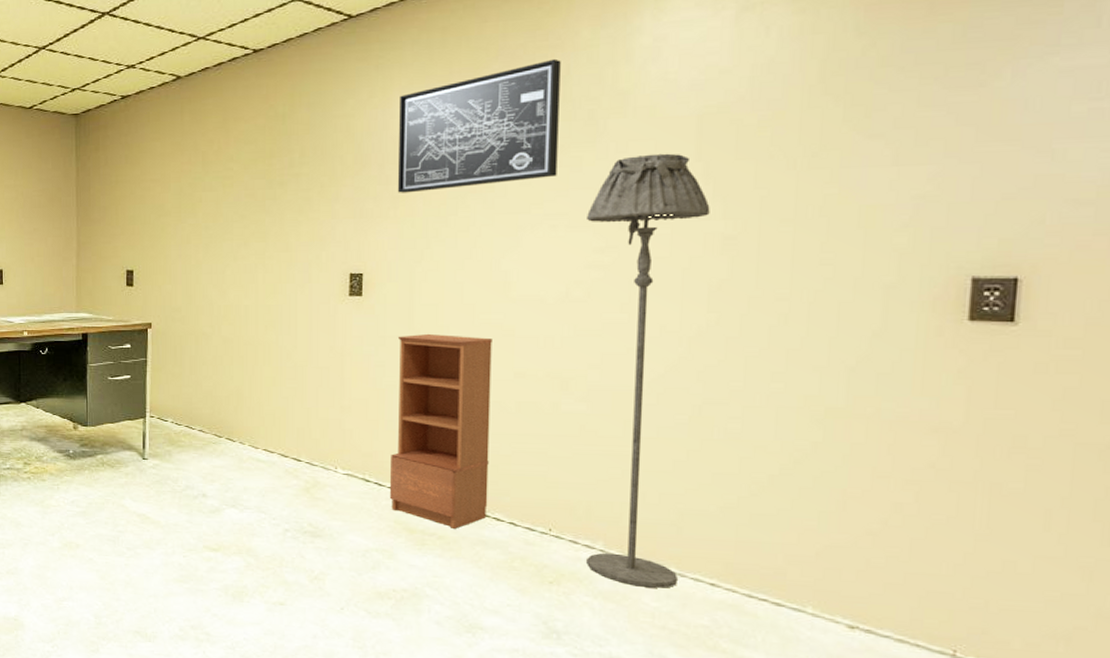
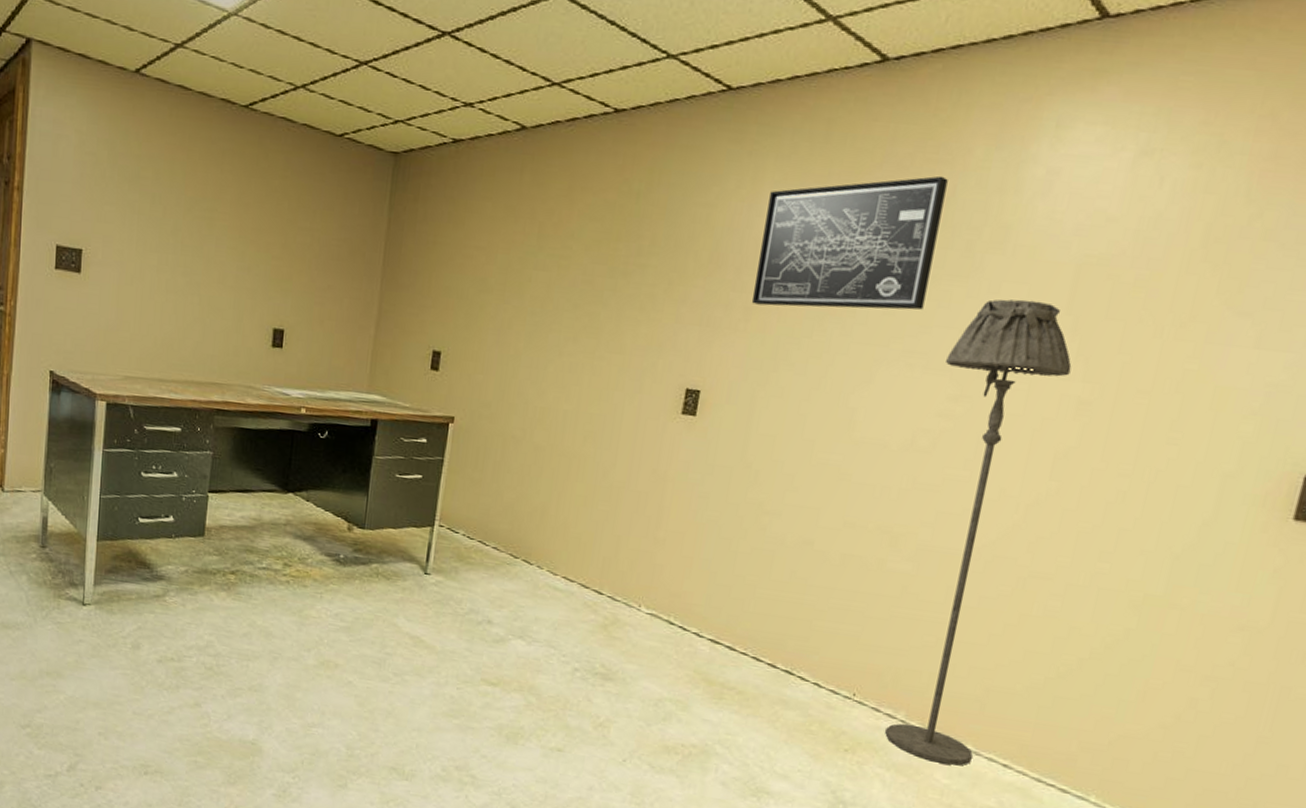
bookcase: present [390,333,492,529] -> none [693,466,827,685]

